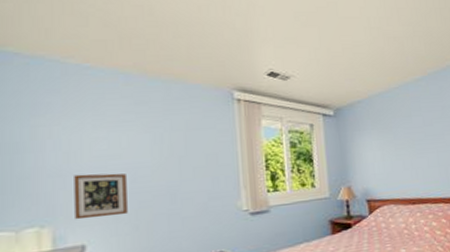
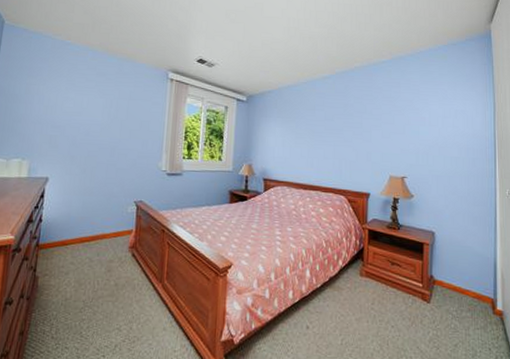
picture frame: present [74,173,128,220] -> none [45,123,83,159]

